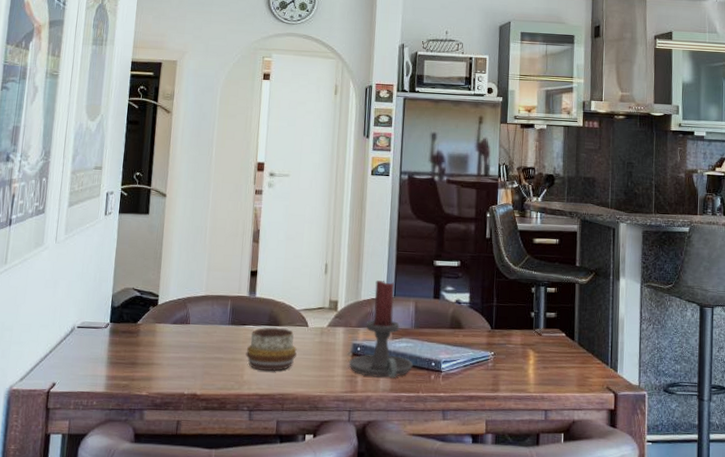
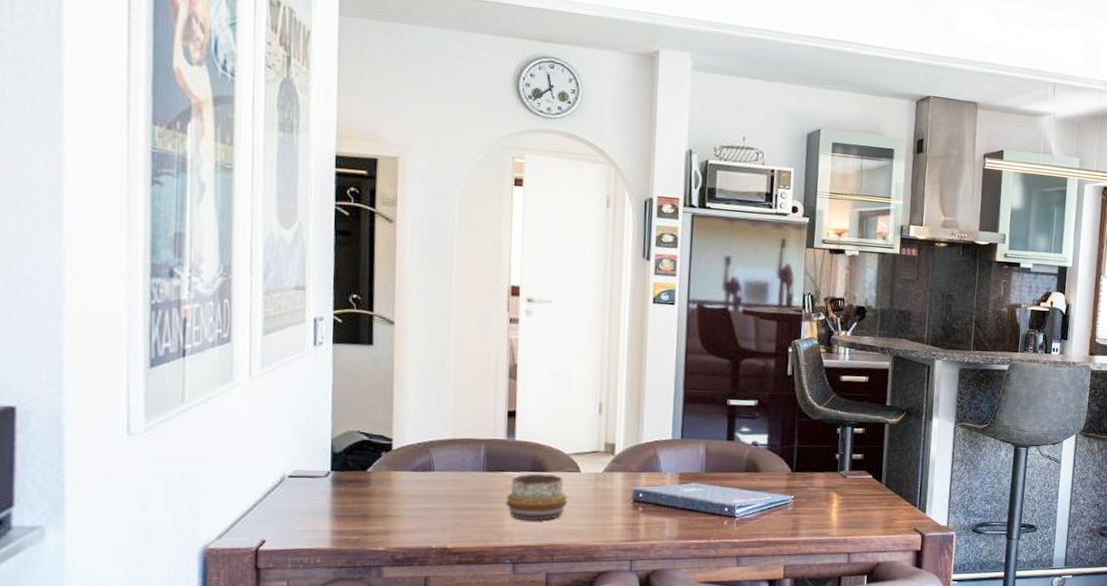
candle holder: present [349,280,414,378] -> none [629,421,704,525]

